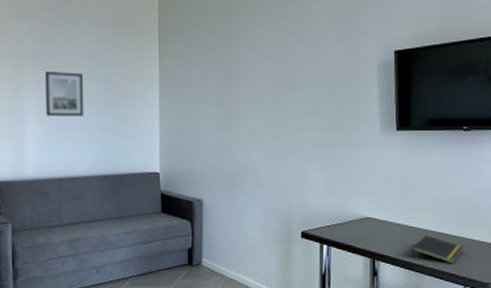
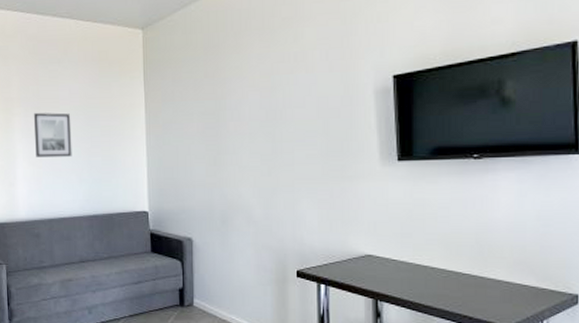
notepad: present [412,235,464,263] -> none [418,273,478,304]

